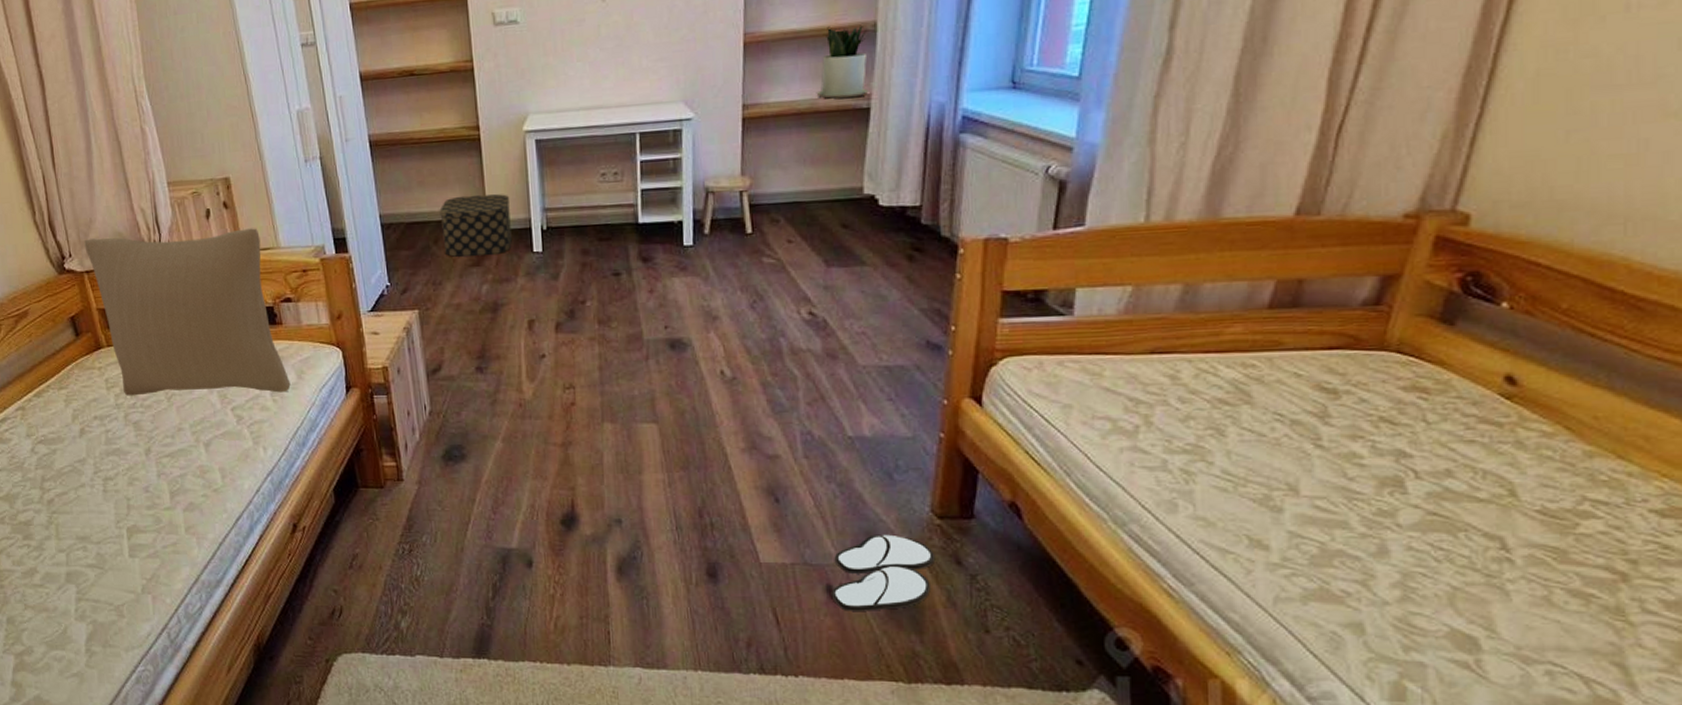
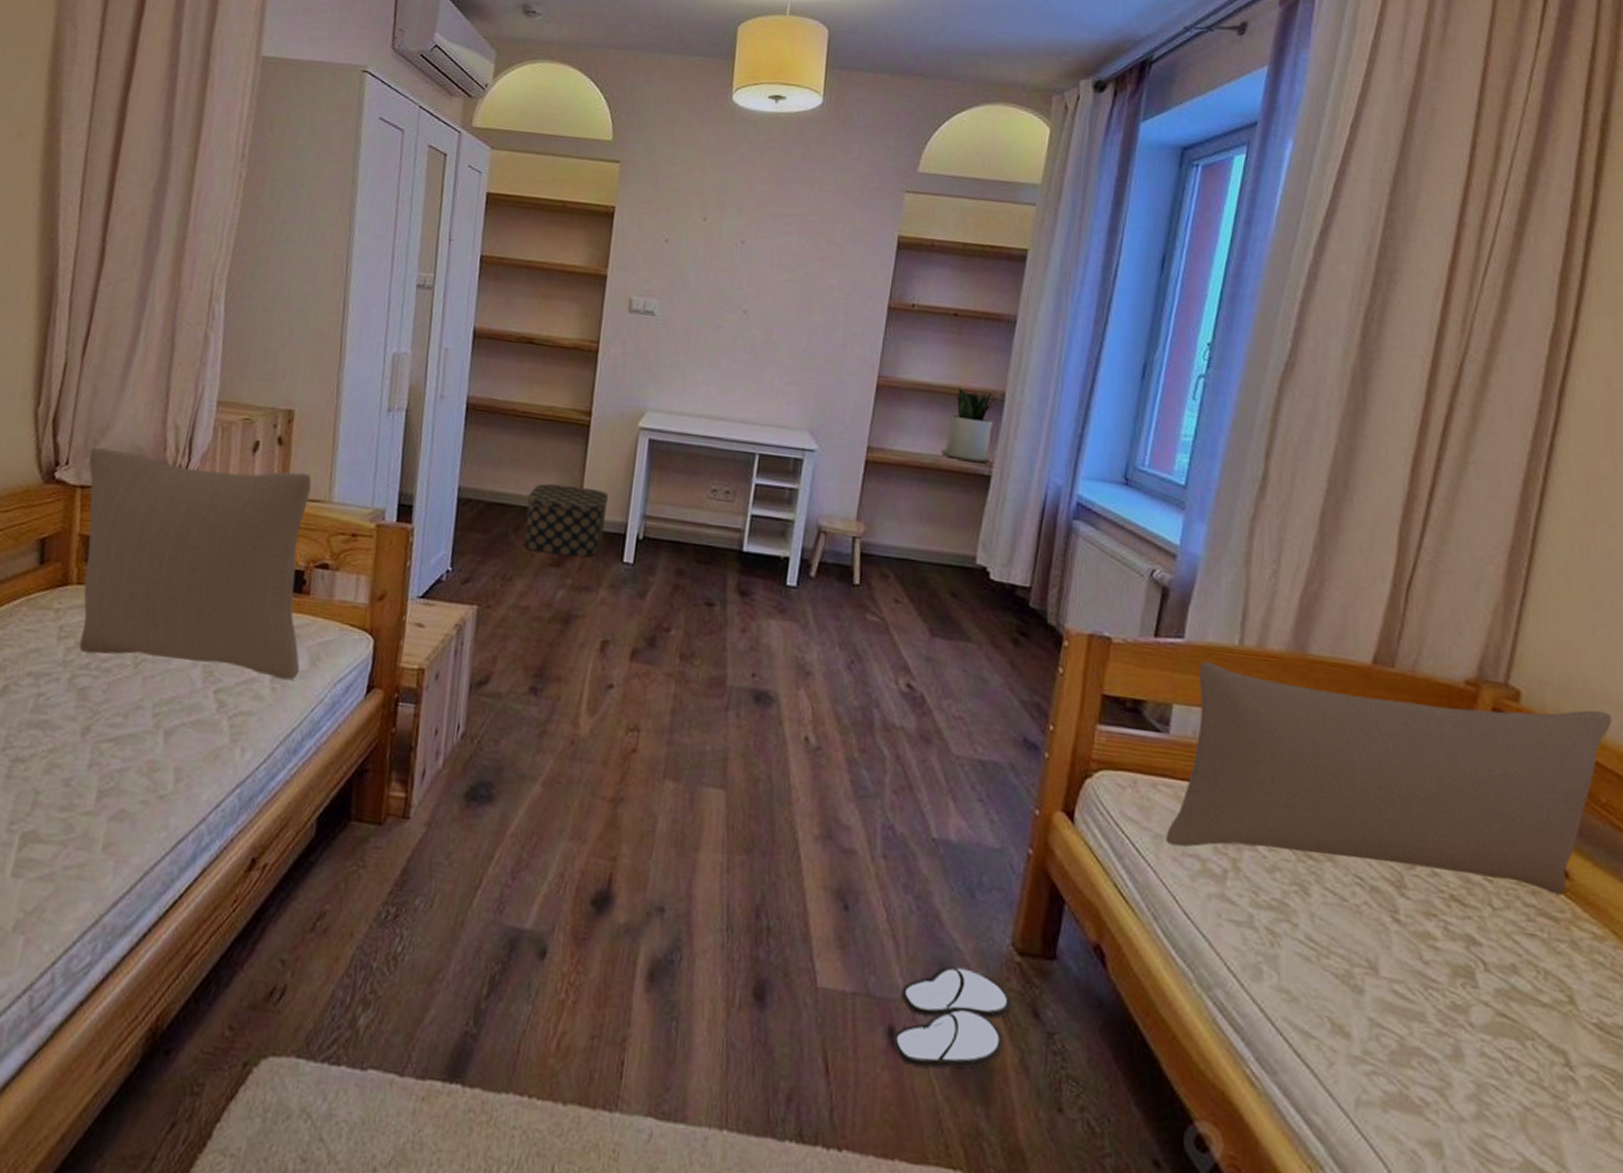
pillow: none [1075,218,1582,412] -> present [1166,662,1612,895]

